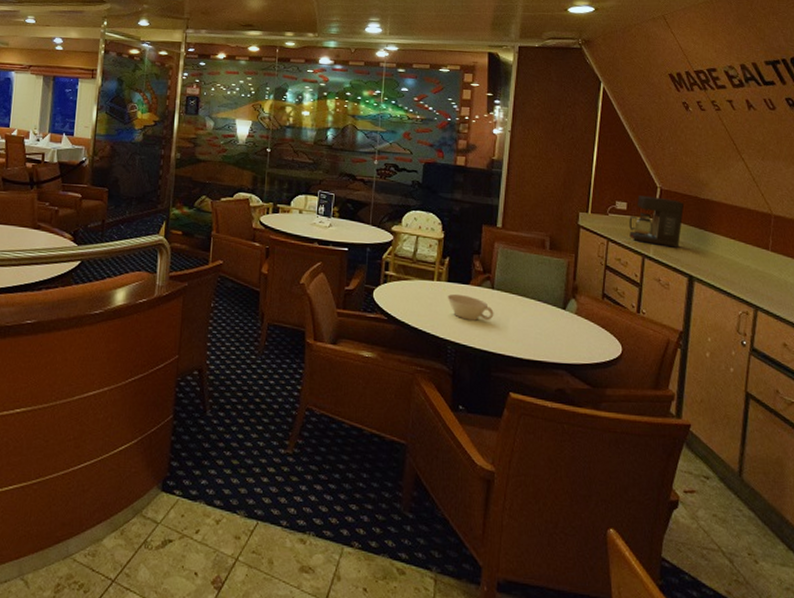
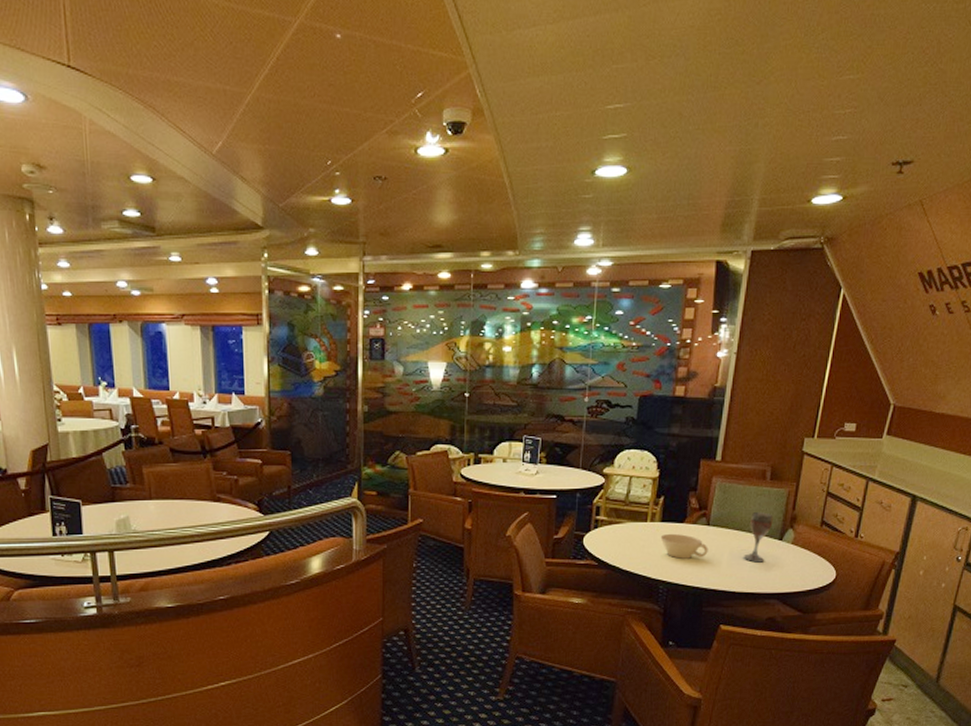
cup: none [529,280,555,331] -> present [744,512,773,563]
coffee maker: present [629,195,685,248] -> none [855,415,918,468]

